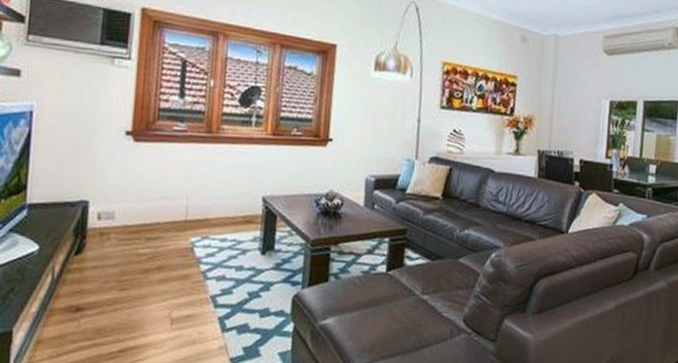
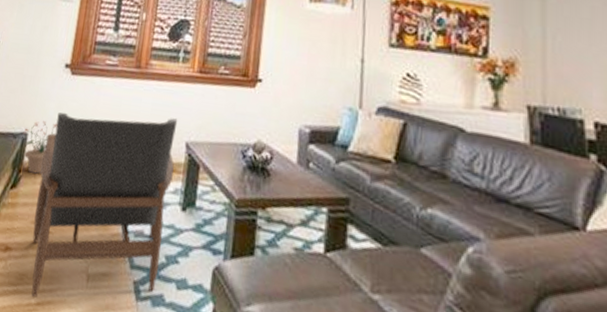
potted plant: none [82,188,123,238] -> present [23,121,57,174]
armchair: none [106,177,254,347] -> present [31,112,178,298]

